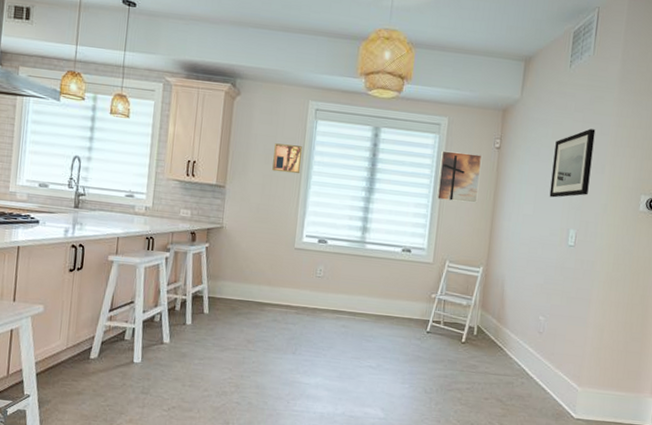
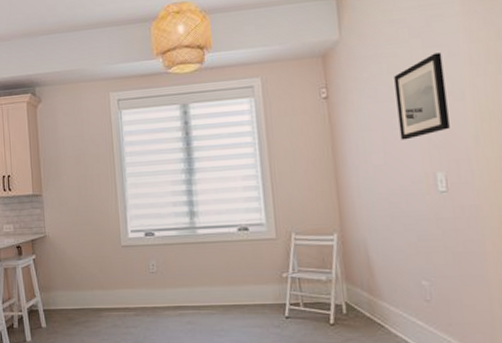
wall art: present [272,143,303,174] -> none [83,140,114,171]
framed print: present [436,150,483,203] -> none [261,110,314,168]

